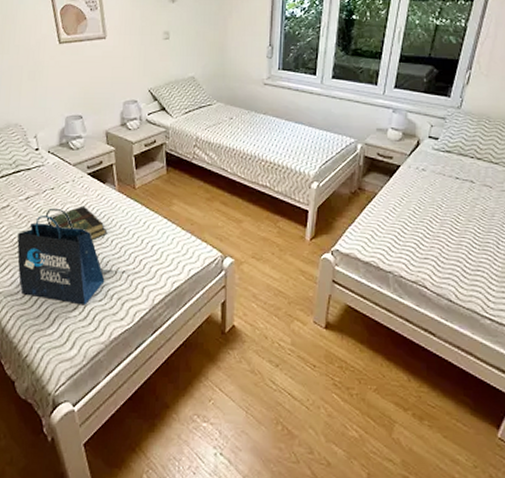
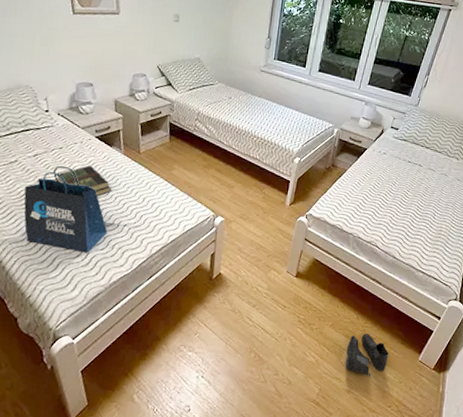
boots: none [398,401,457,461] -> present [345,334,390,378]

